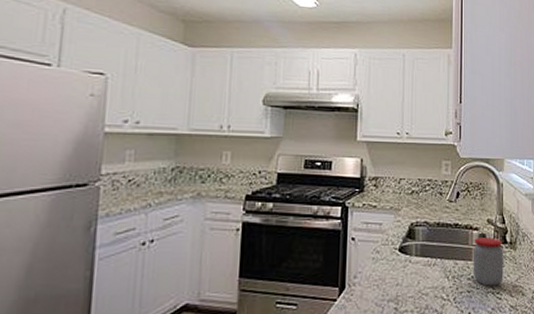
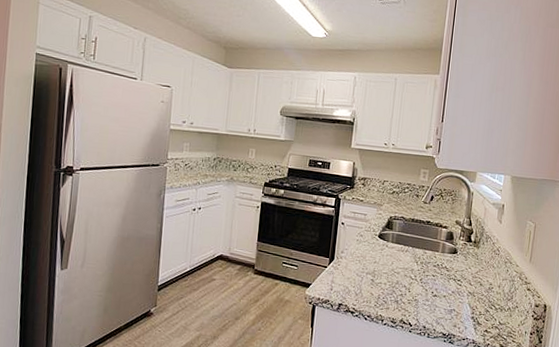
jar: present [473,237,503,286] -> none [438,234,467,275]

